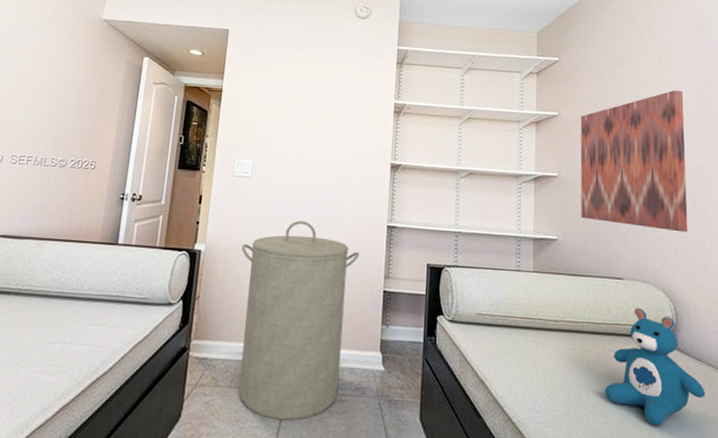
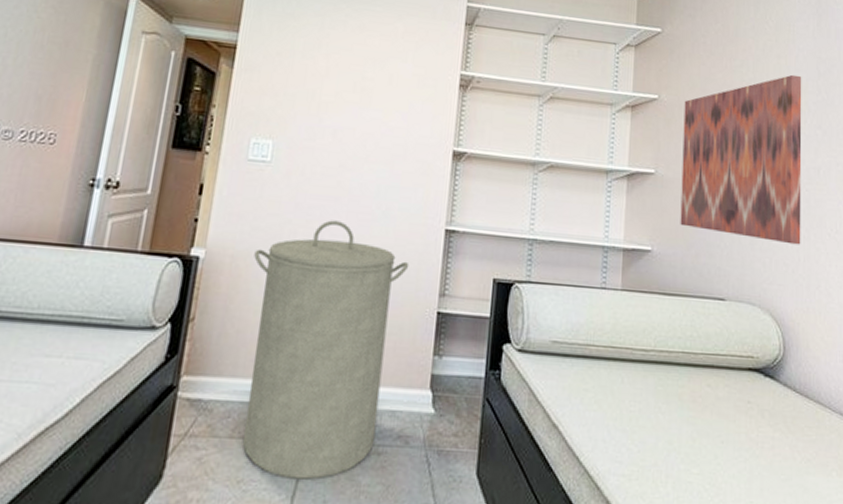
teddy bear: present [604,308,705,426] -> none [699,335,813,477]

